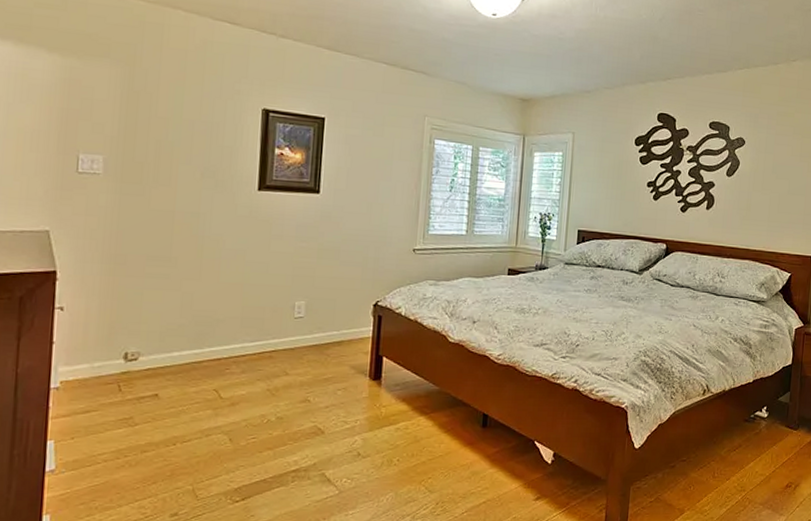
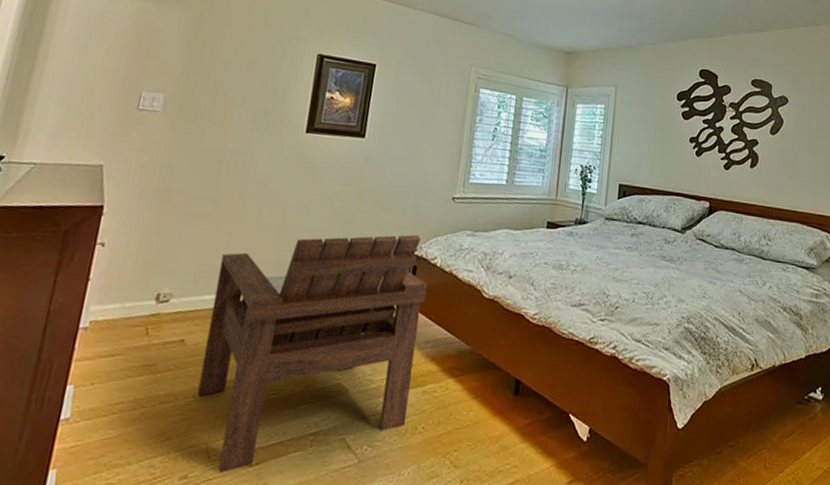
chair: none [177,286,394,509] -> present [197,234,428,473]

